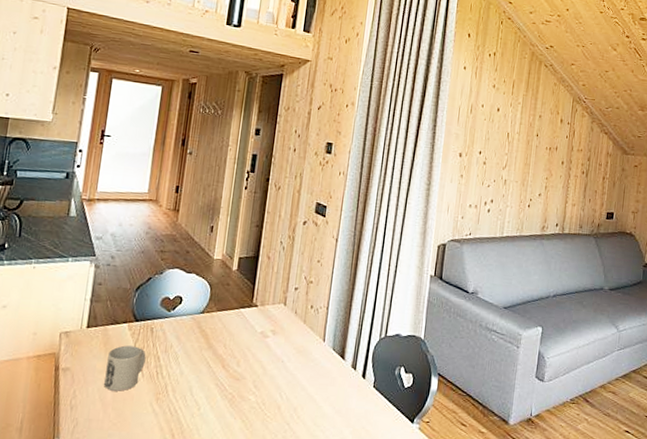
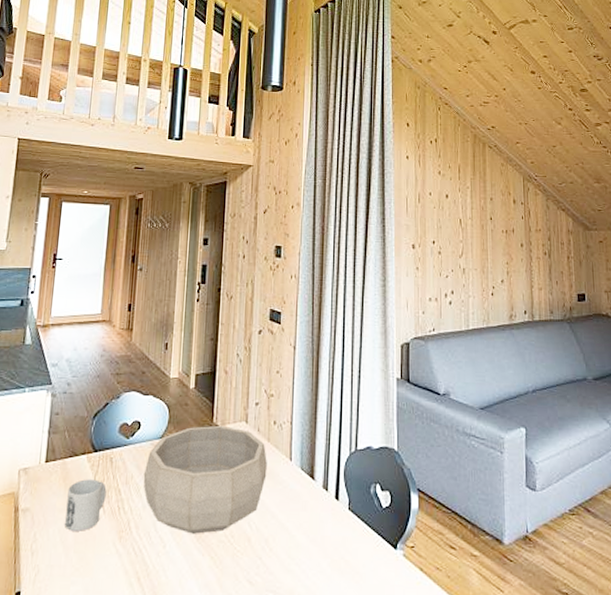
decorative bowl: none [182,305,302,400] -> present [143,425,267,534]

